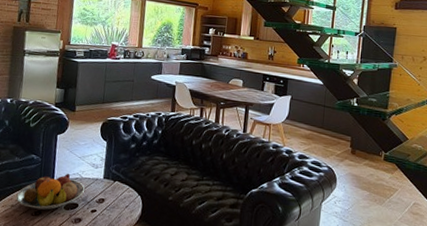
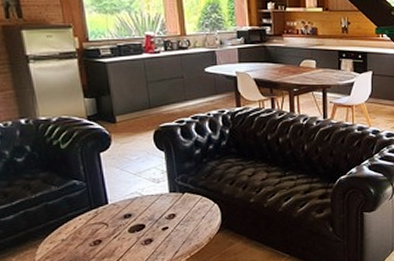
fruit bowl: present [16,174,85,210] -> none [65,194,149,239]

